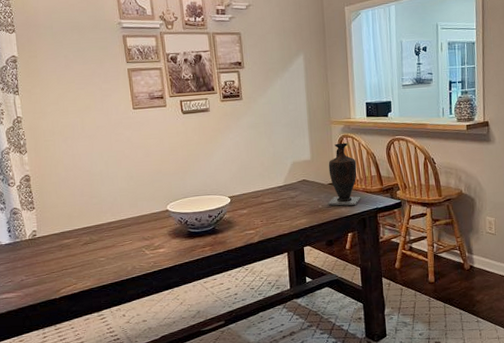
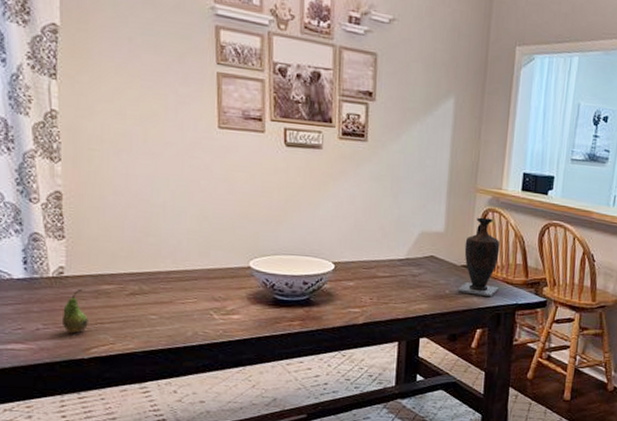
fruit: none [38,245,57,280] -> present [61,288,88,334]

